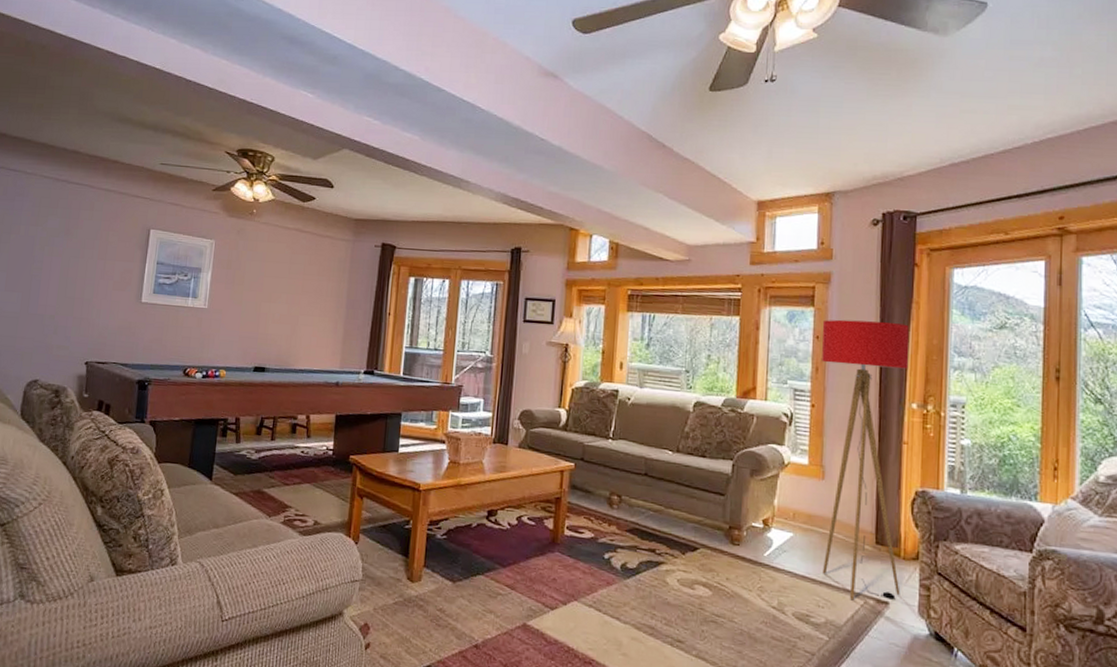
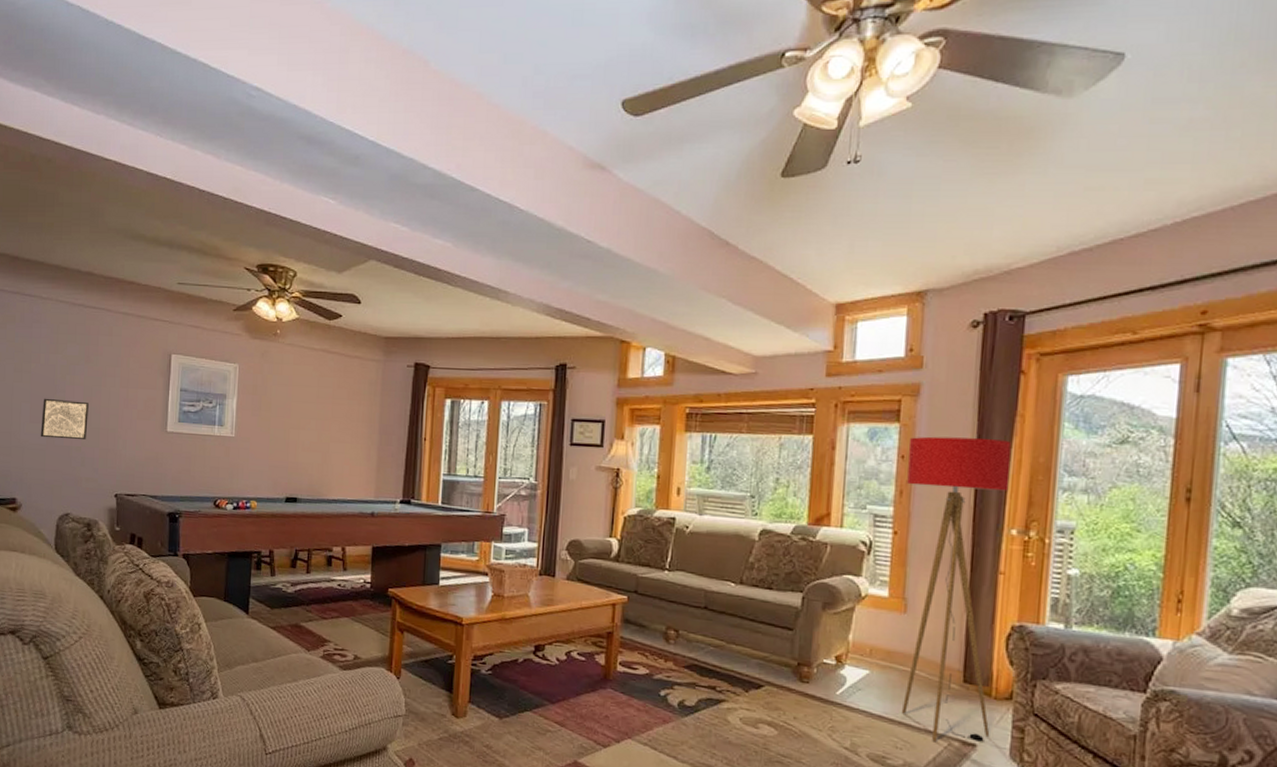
wall art: none [14,267,66,308] -> present [40,398,90,440]

